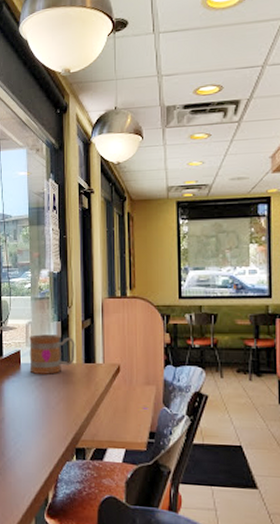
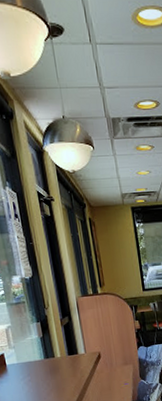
mug: present [29,334,75,374] -> none [11,334,58,372]

